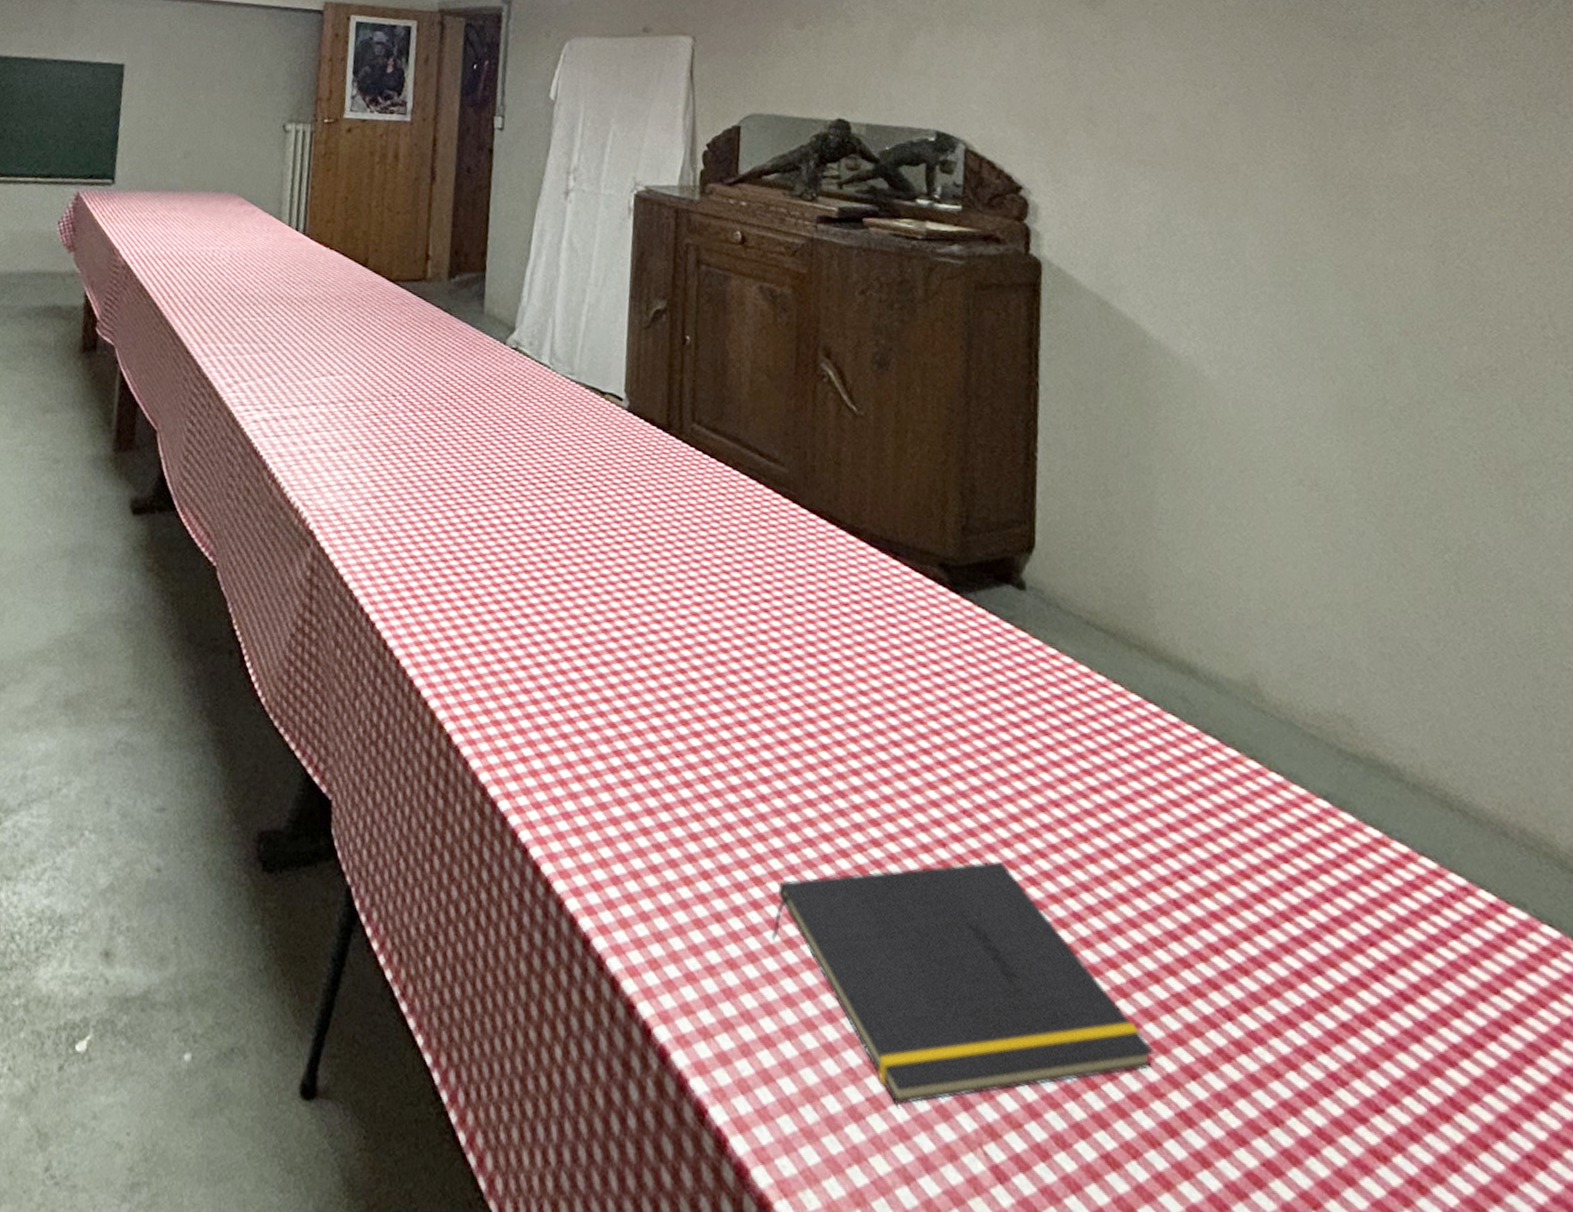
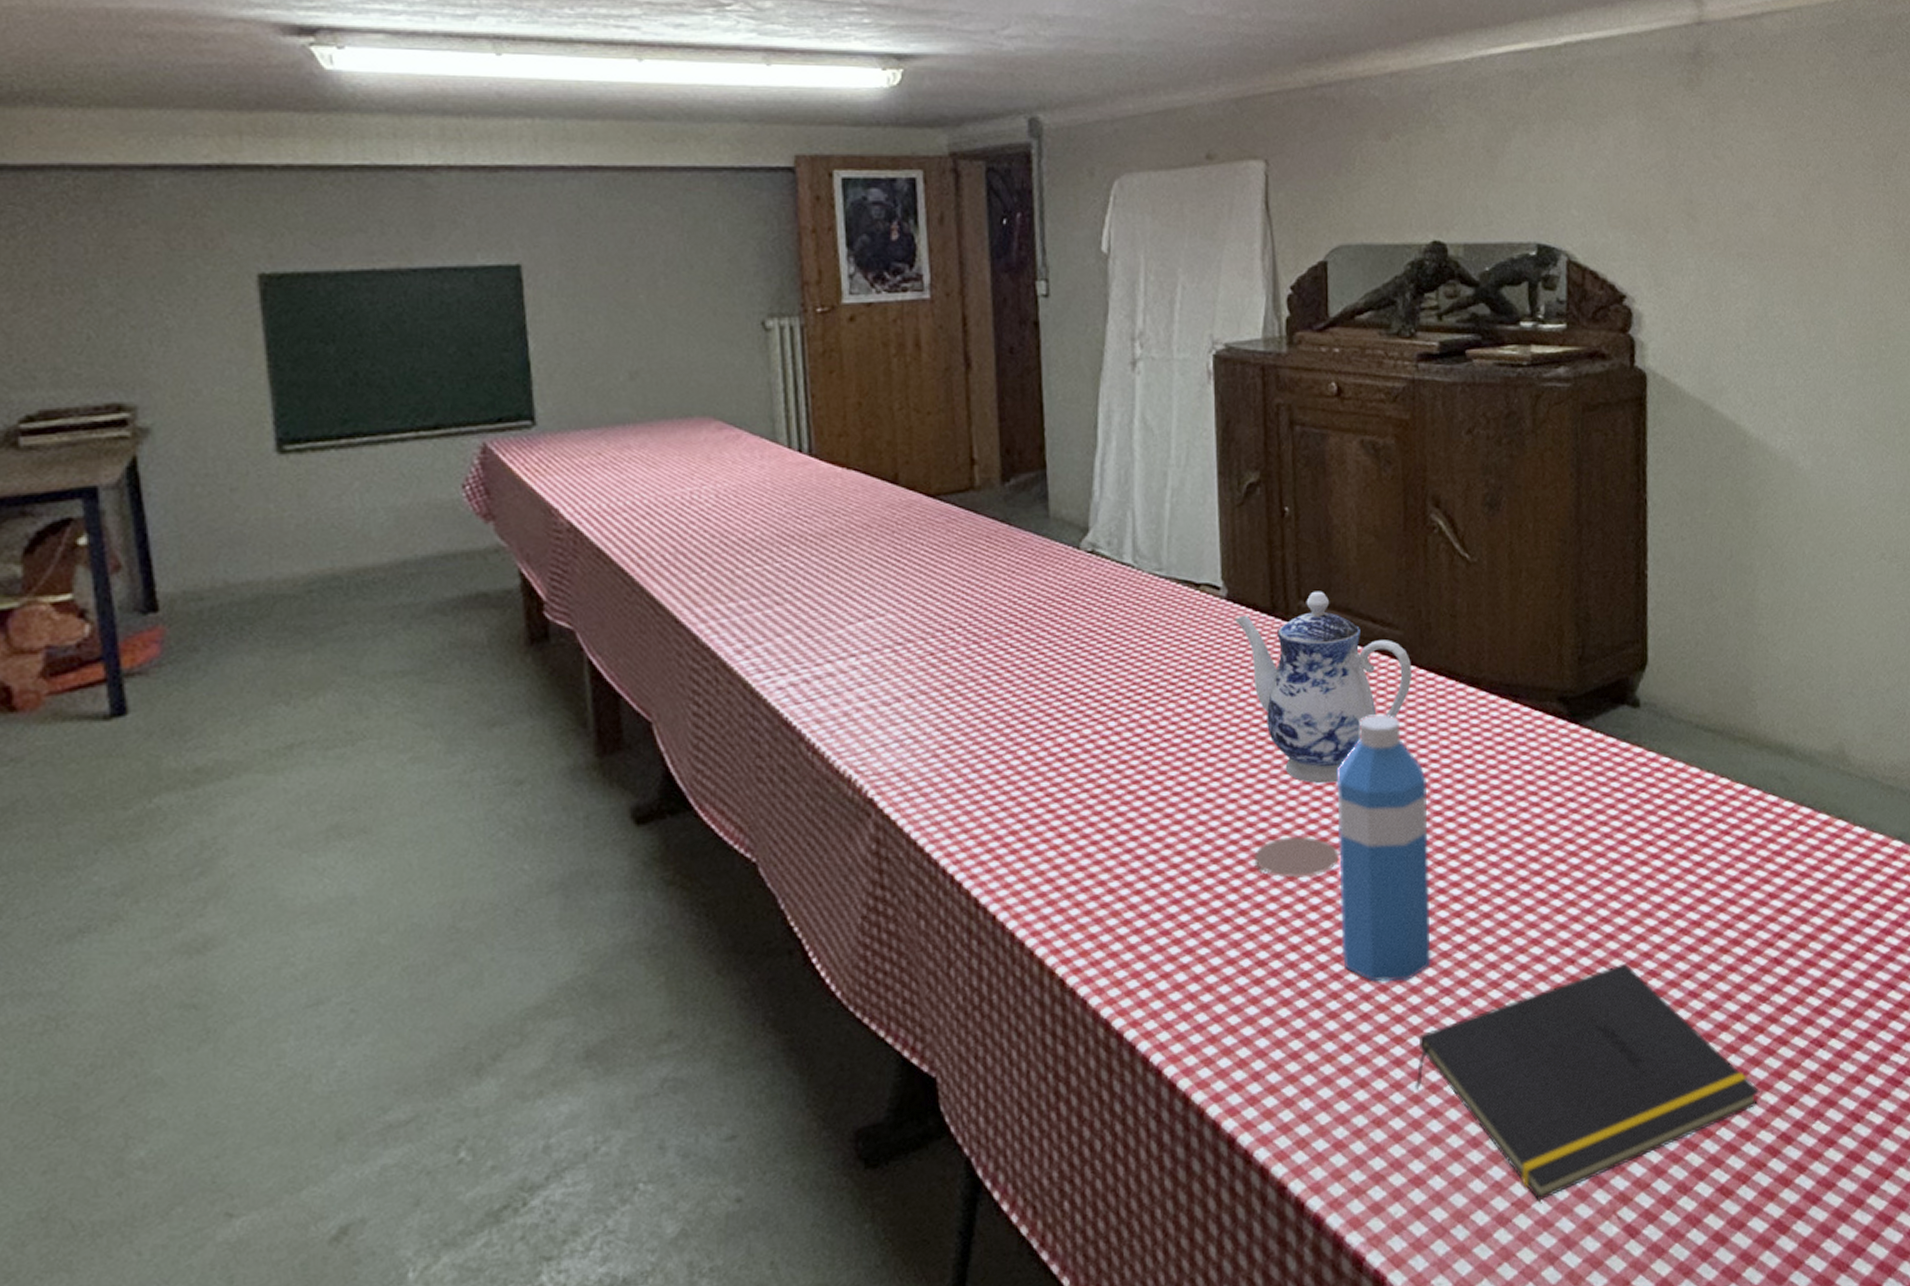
coaster: none [632,645,712,691] -> present [1254,836,1339,878]
teapot: none [633,416,795,603] -> present [1235,591,1413,784]
water bottle: none [707,543,803,820] -> present [1336,714,1431,982]

